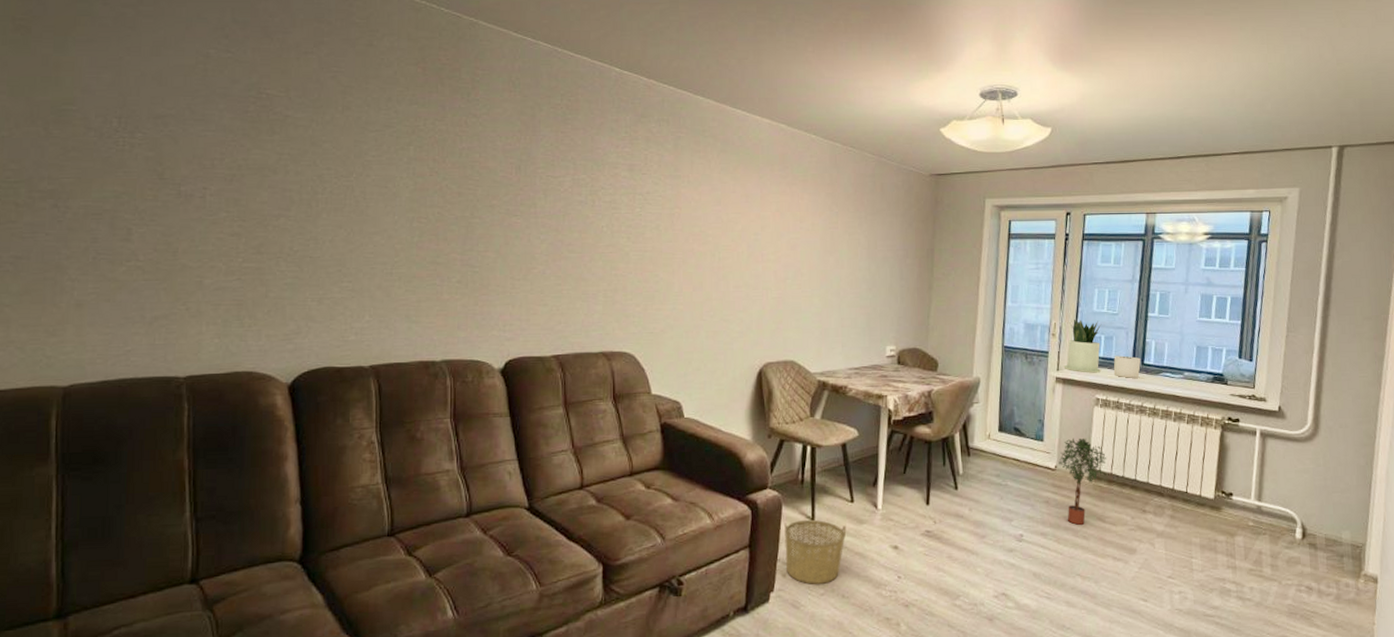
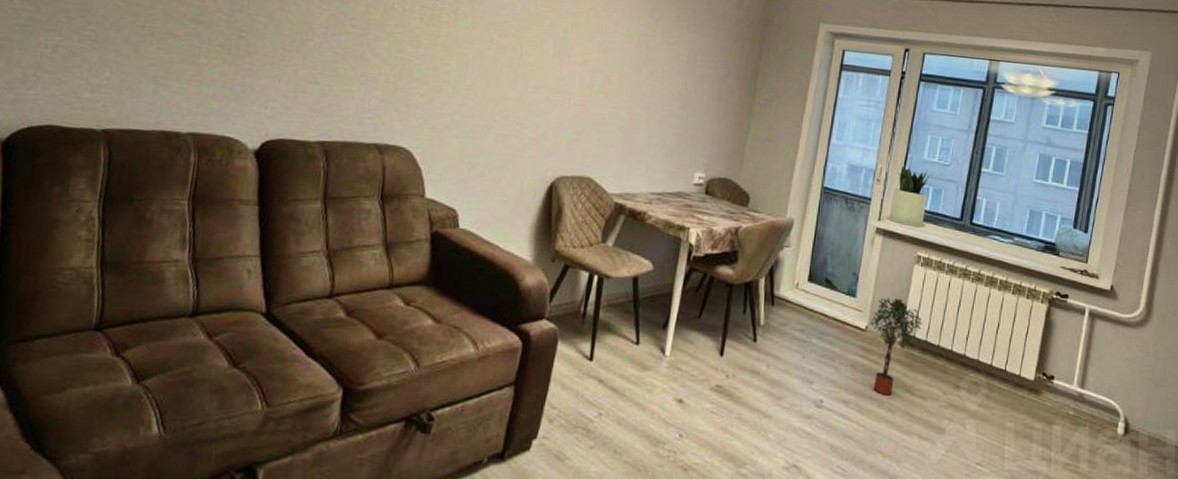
basket: present [784,519,847,584] -> none [554,359,628,435]
planter: present [1113,355,1141,379] -> none [939,211,969,239]

